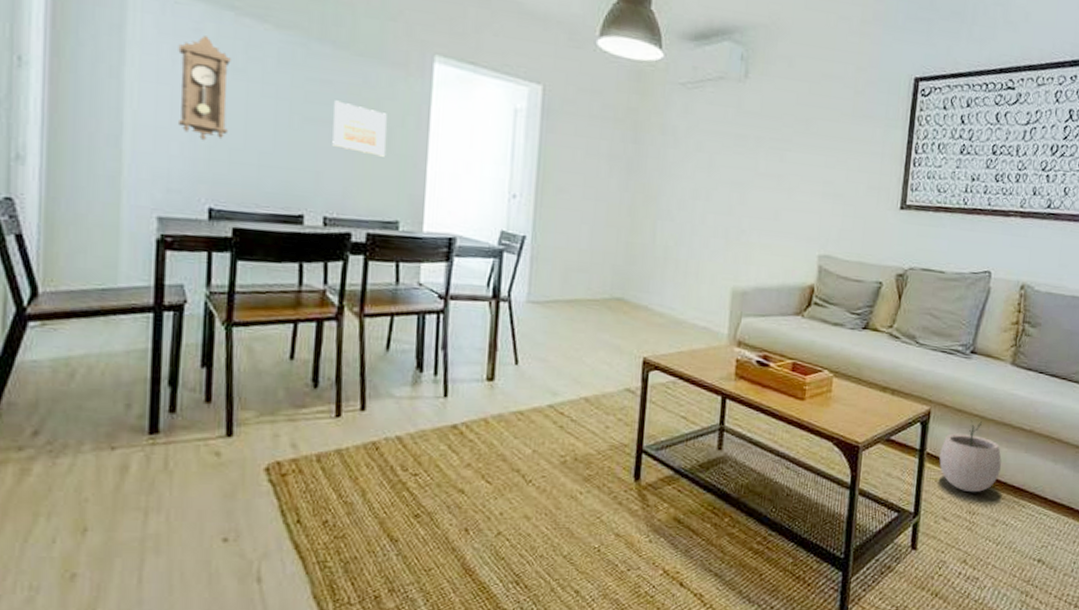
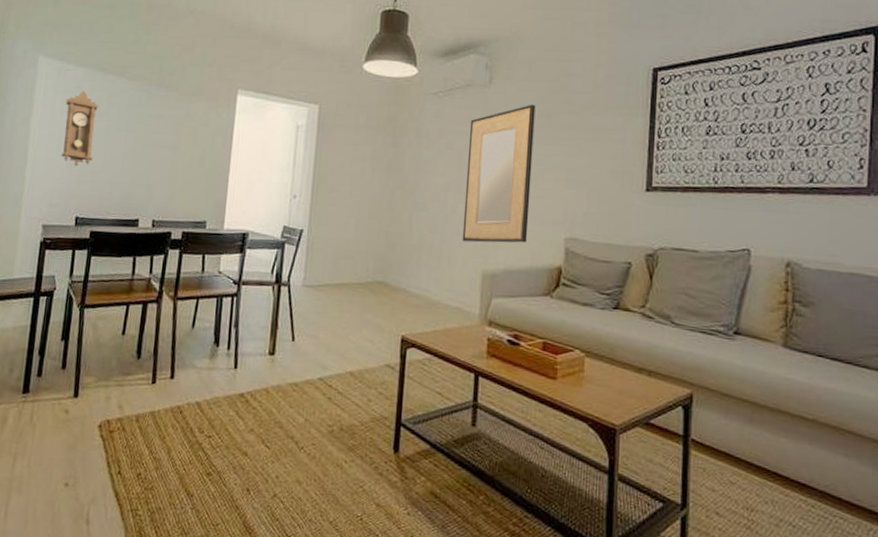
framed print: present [332,100,387,157] -> none [162,130,202,171]
home mirror: none [711,106,794,260] -> present [462,104,536,243]
plant pot: present [939,420,1002,493] -> none [706,405,780,487]

